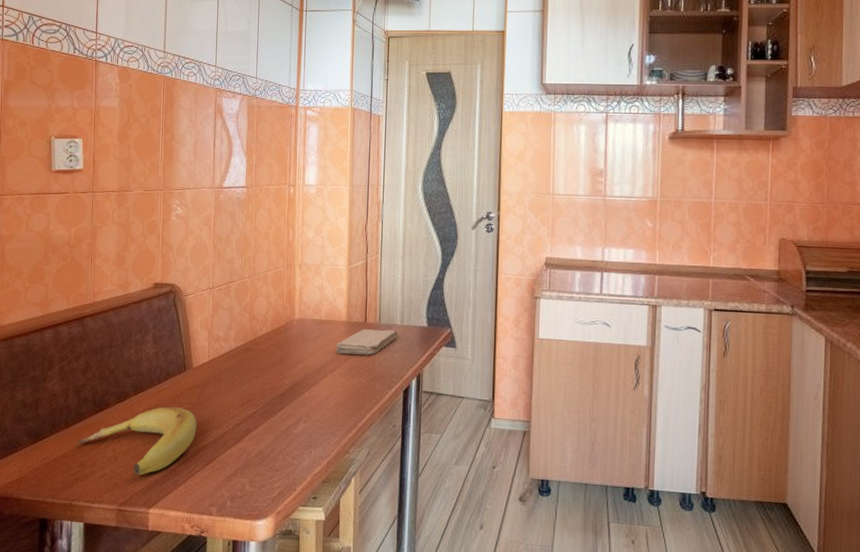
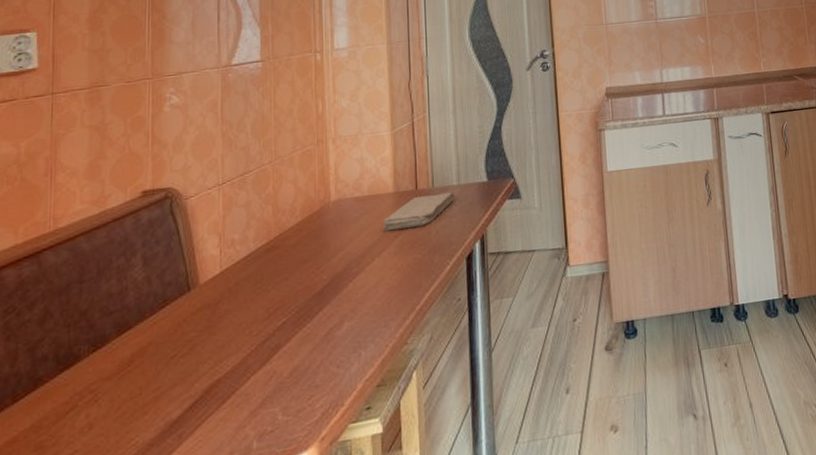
banana: present [77,406,197,475] -> none [31,338,208,441]

